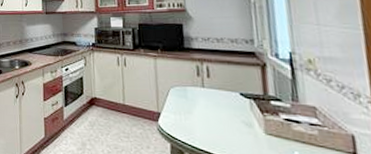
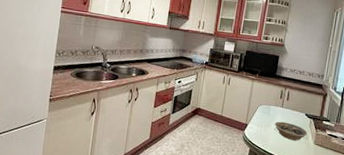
bowl: none [198,106,251,131] -> present [274,121,308,141]

